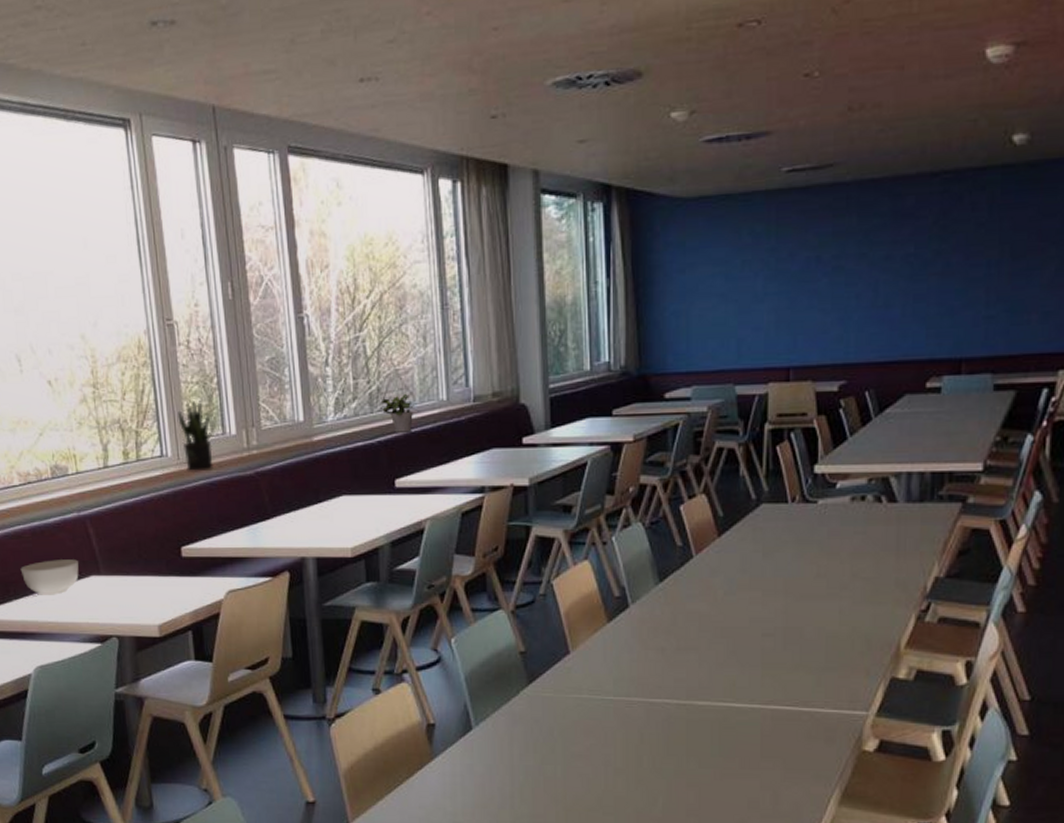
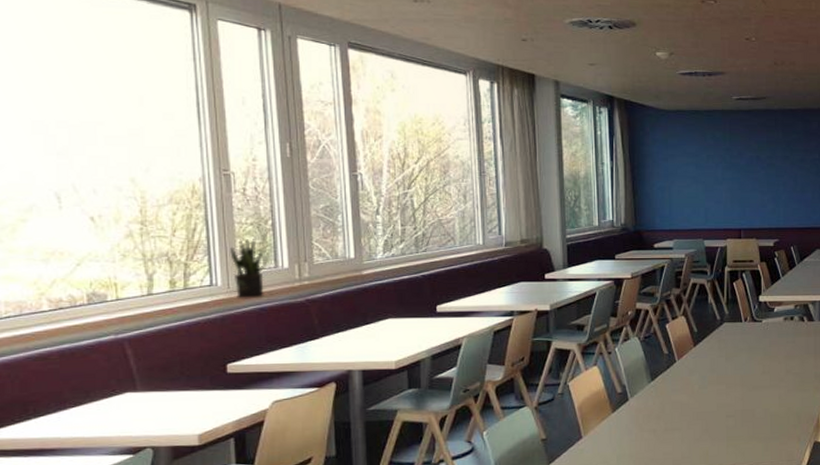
bowl: present [20,559,79,597] -> none [43,378,114,414]
potted plant: present [382,393,416,433] -> none [426,238,456,269]

